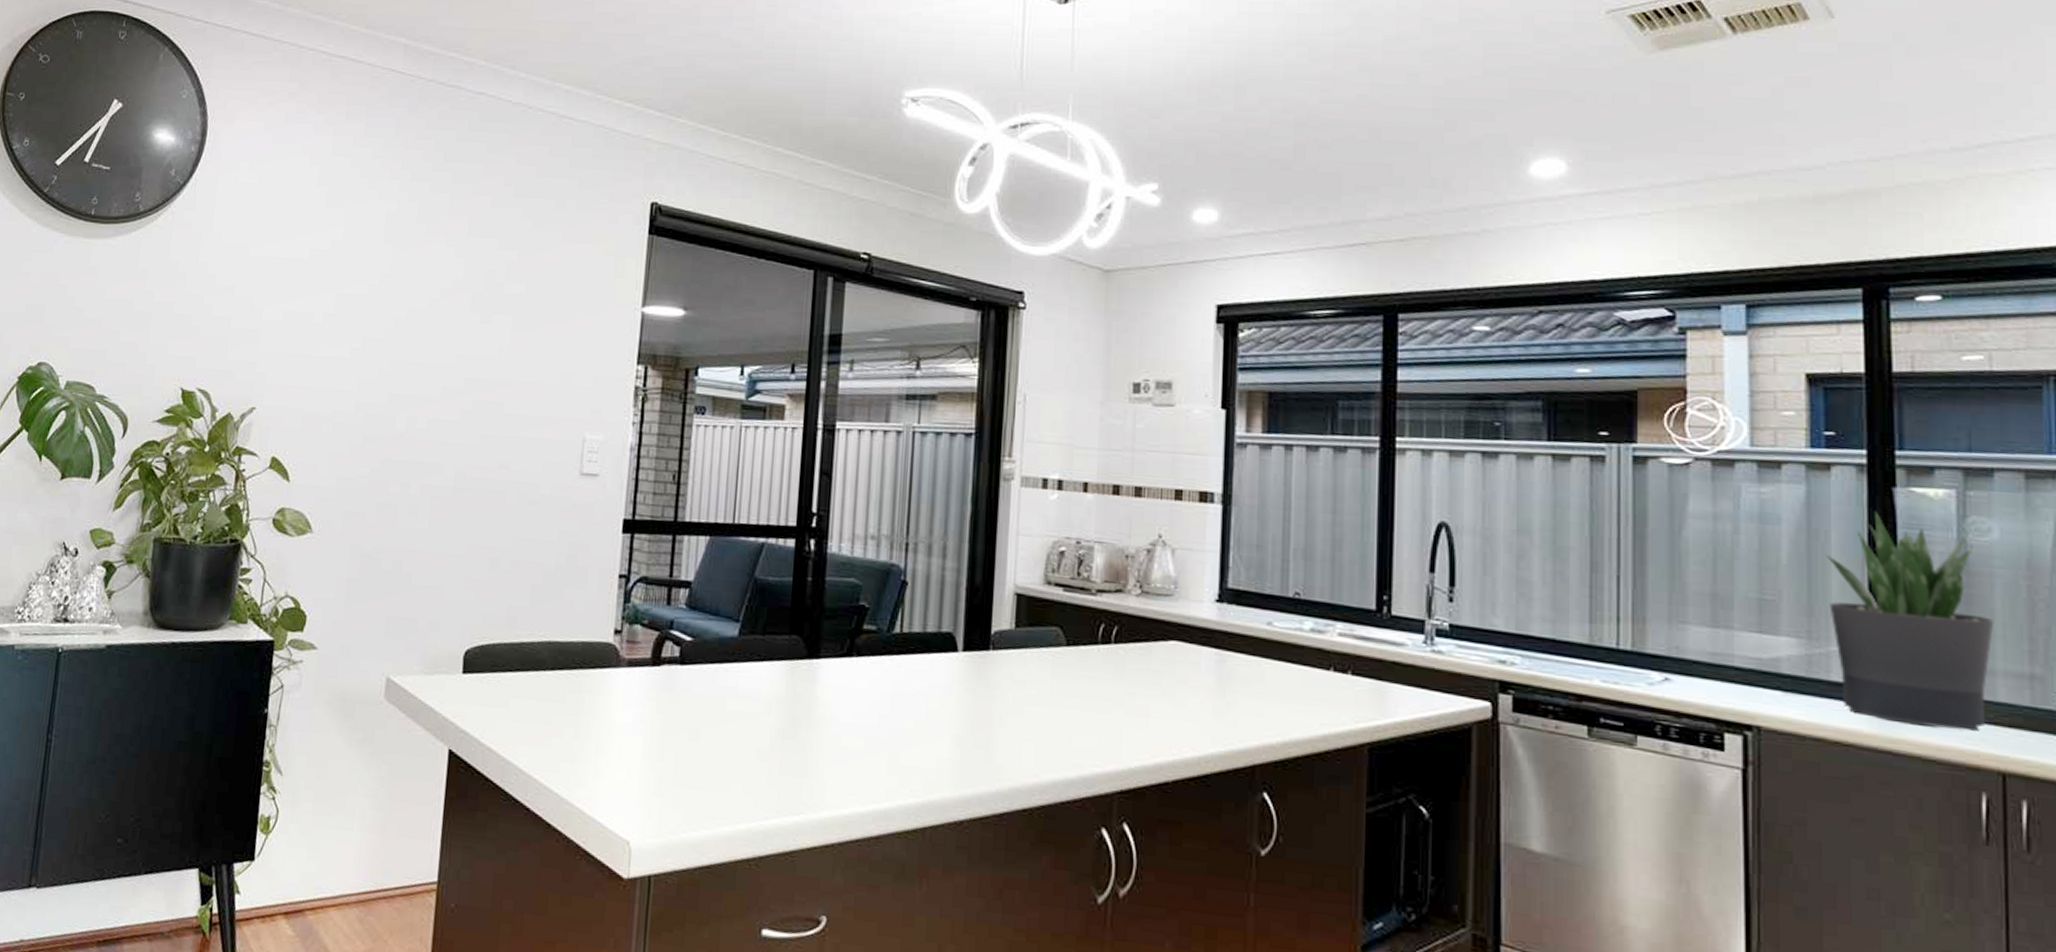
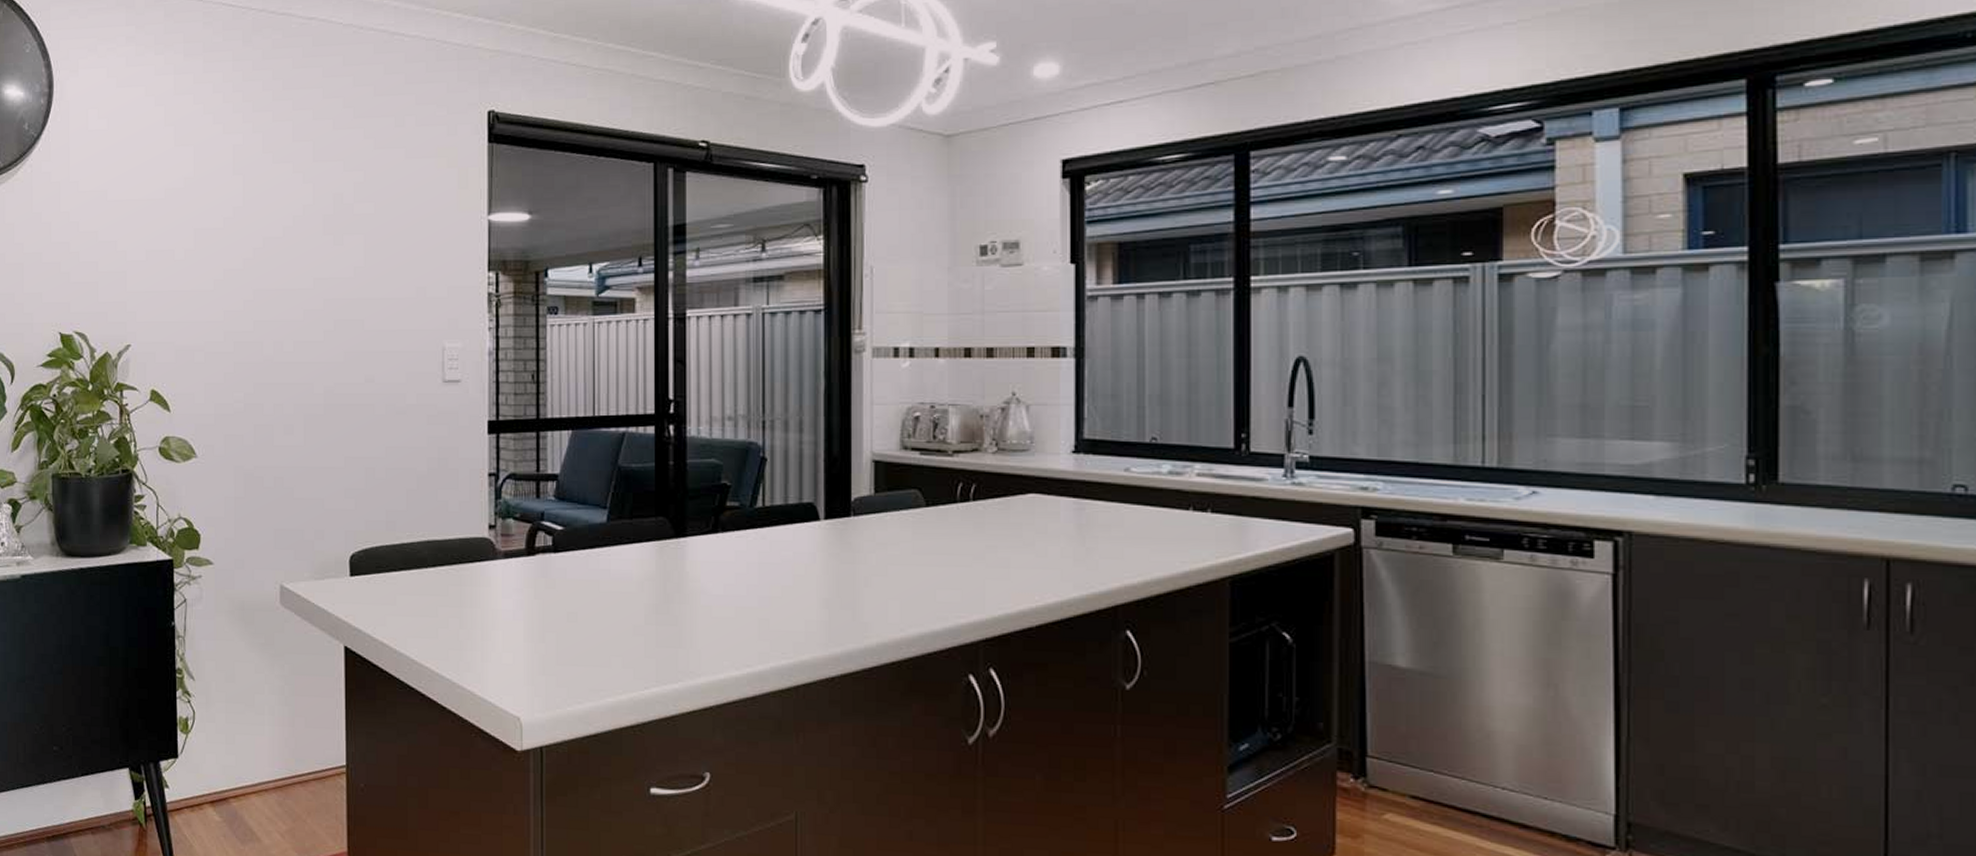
planter: present [1826,511,1995,731] -> none [1703,308,1882,520]

